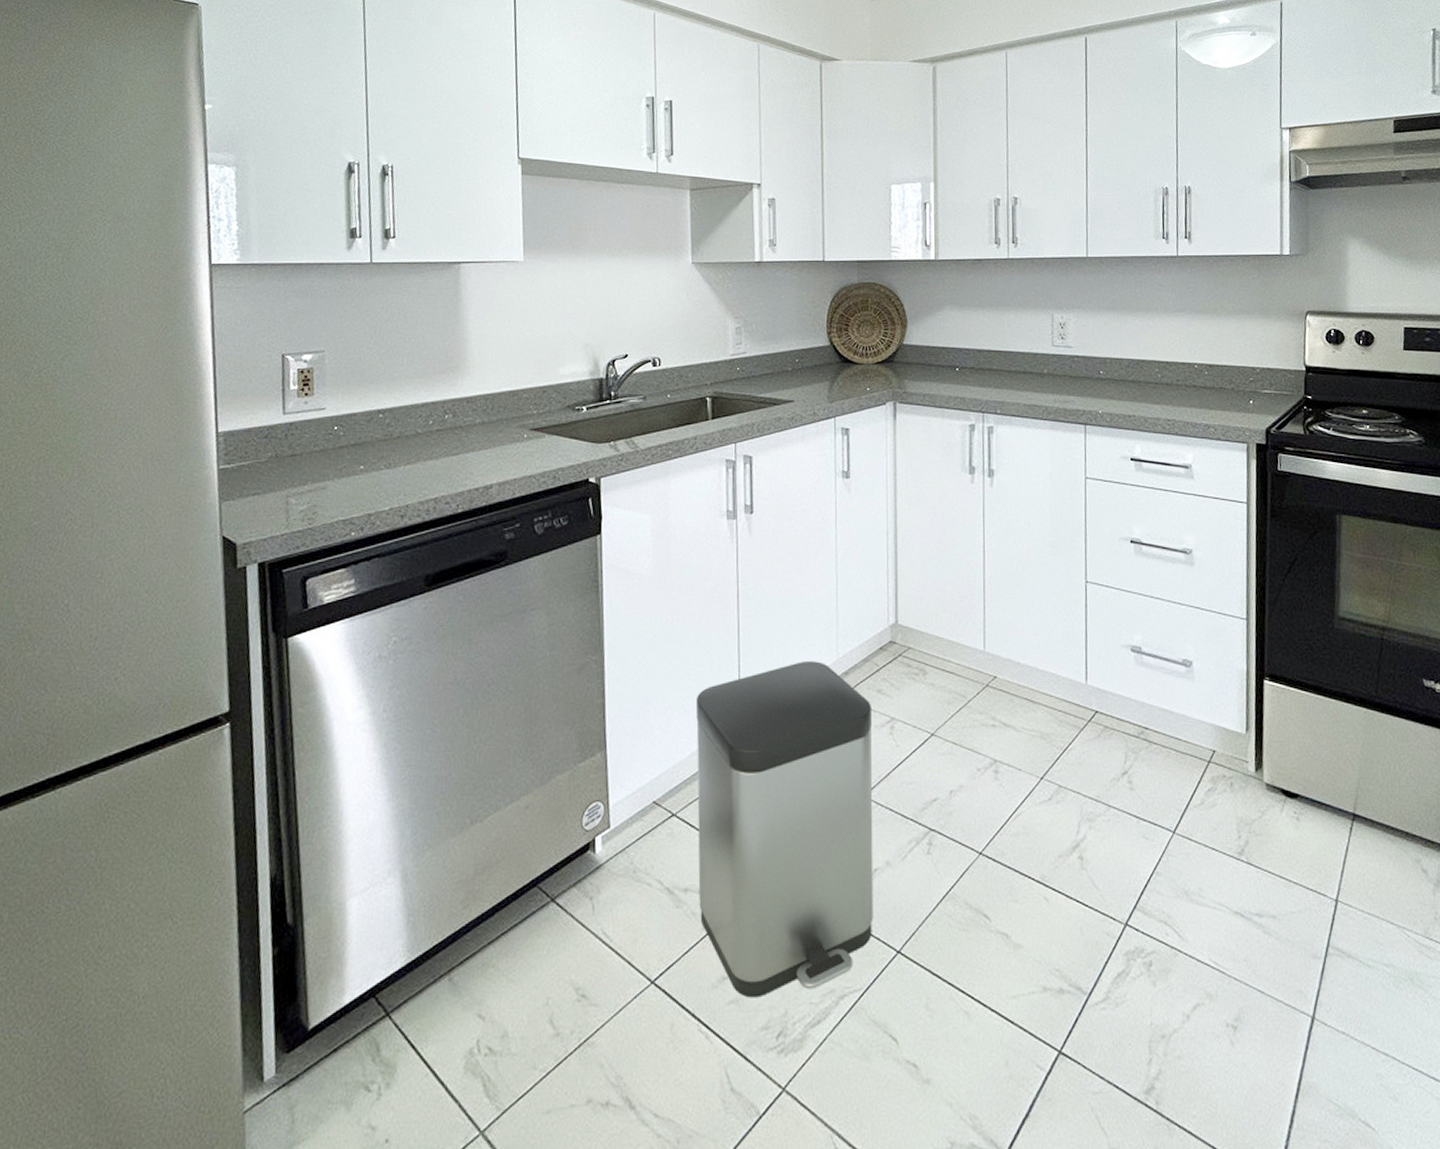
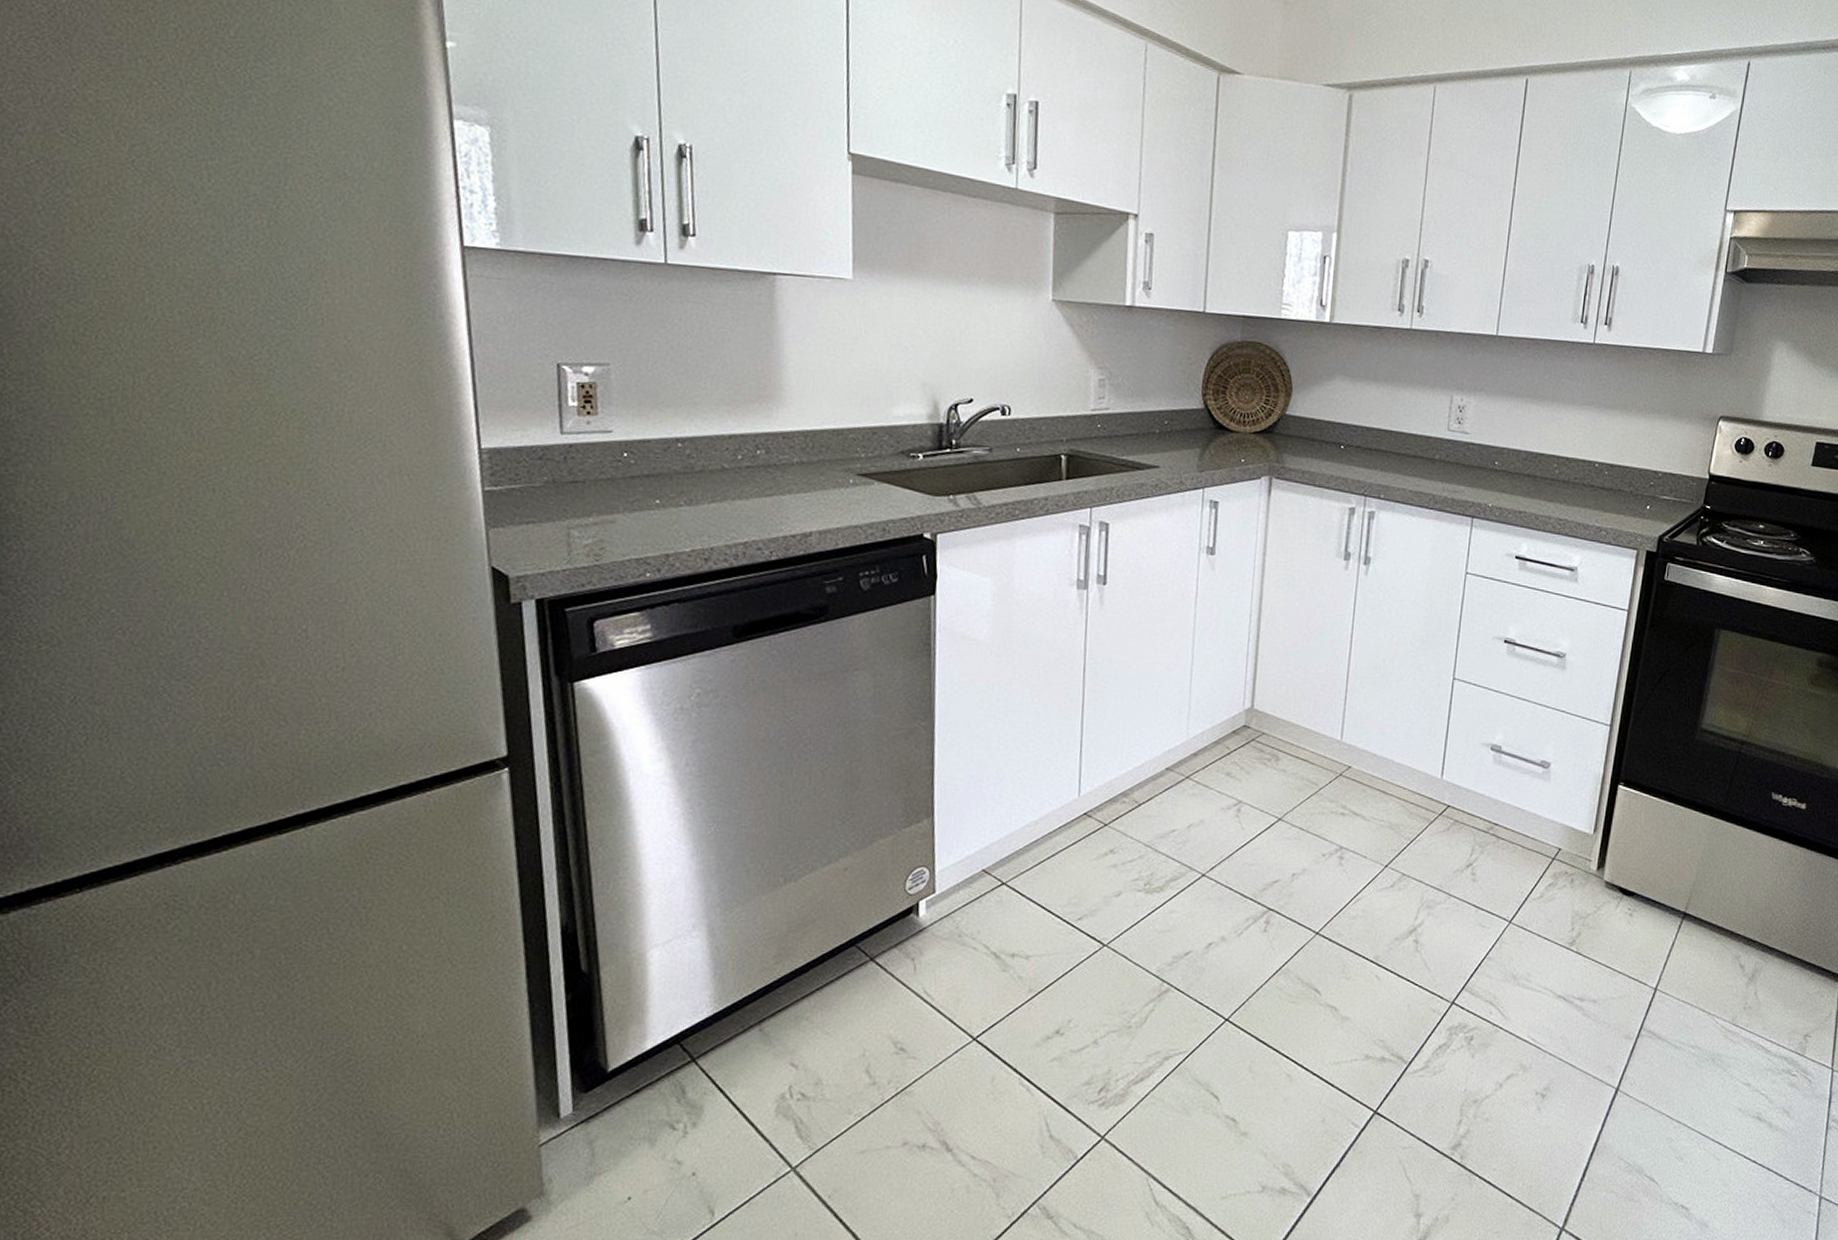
pedal bin: present [695,661,874,998] -> none [1026,740,1220,1056]

